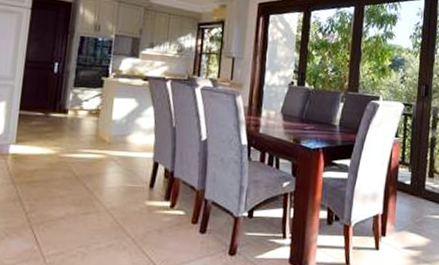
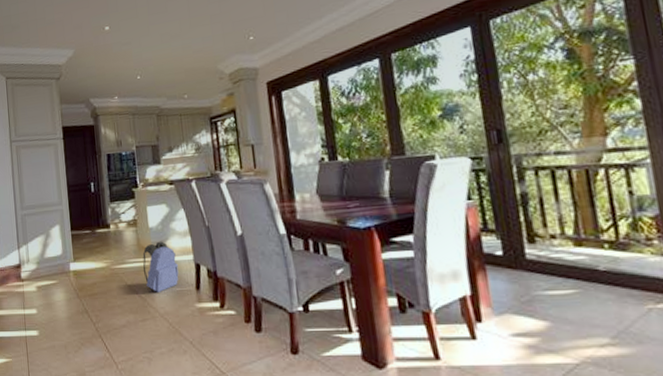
backpack: none [96,135,136,187] -> present [142,241,179,292]

